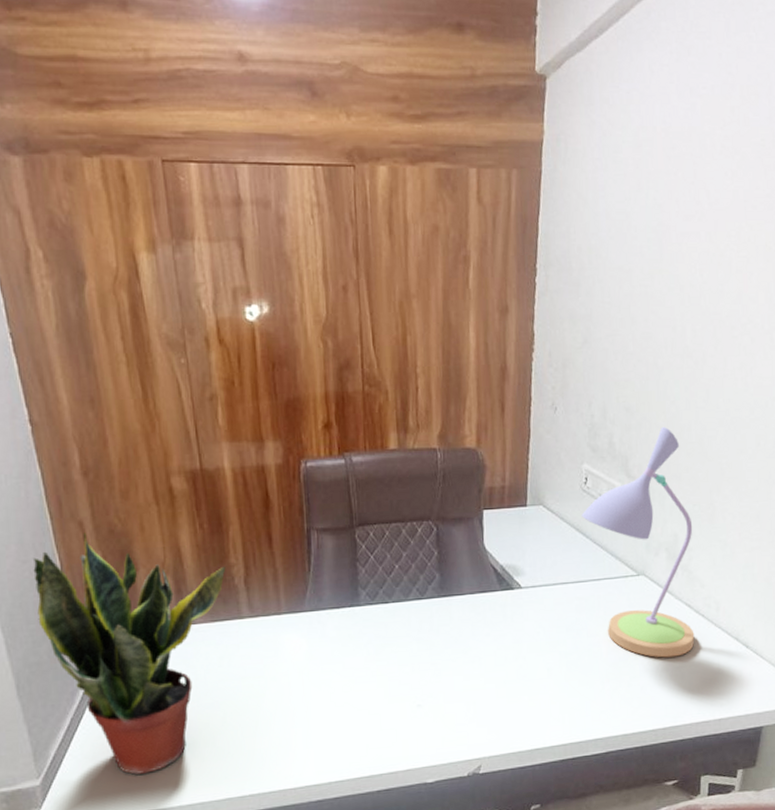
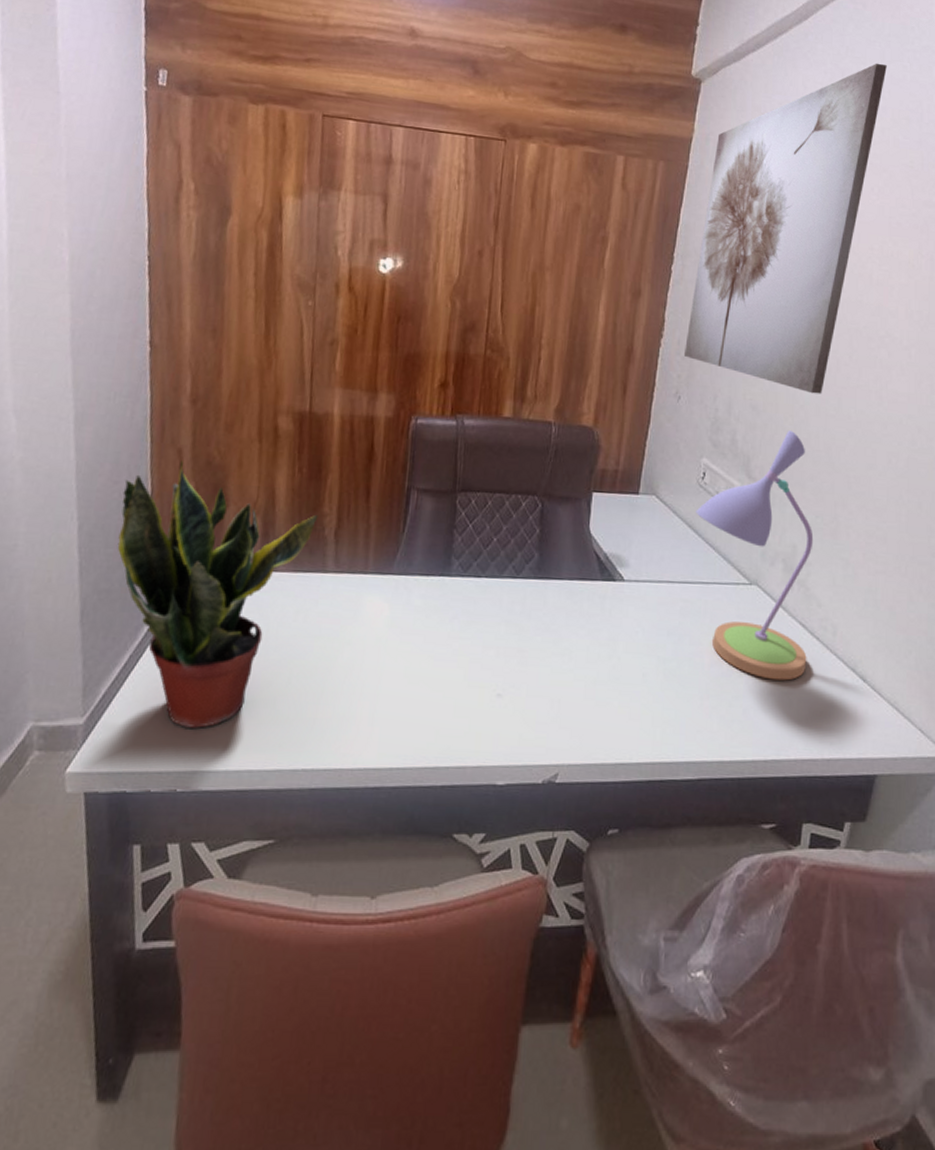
wall art: none [555,36,733,389] -> present [683,63,887,394]

